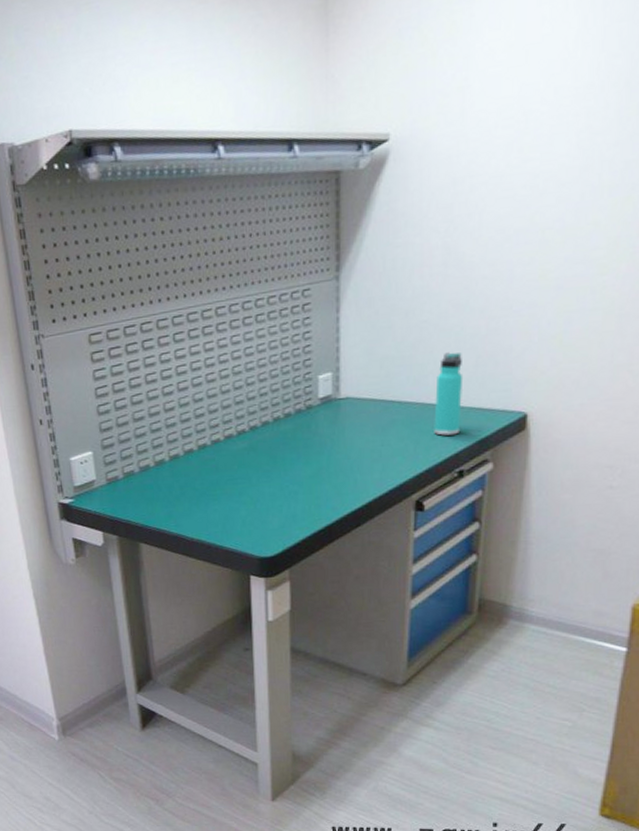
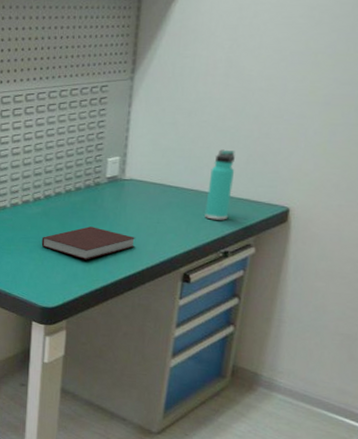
notebook: none [251,458,359,498] -> present [41,226,136,260]

